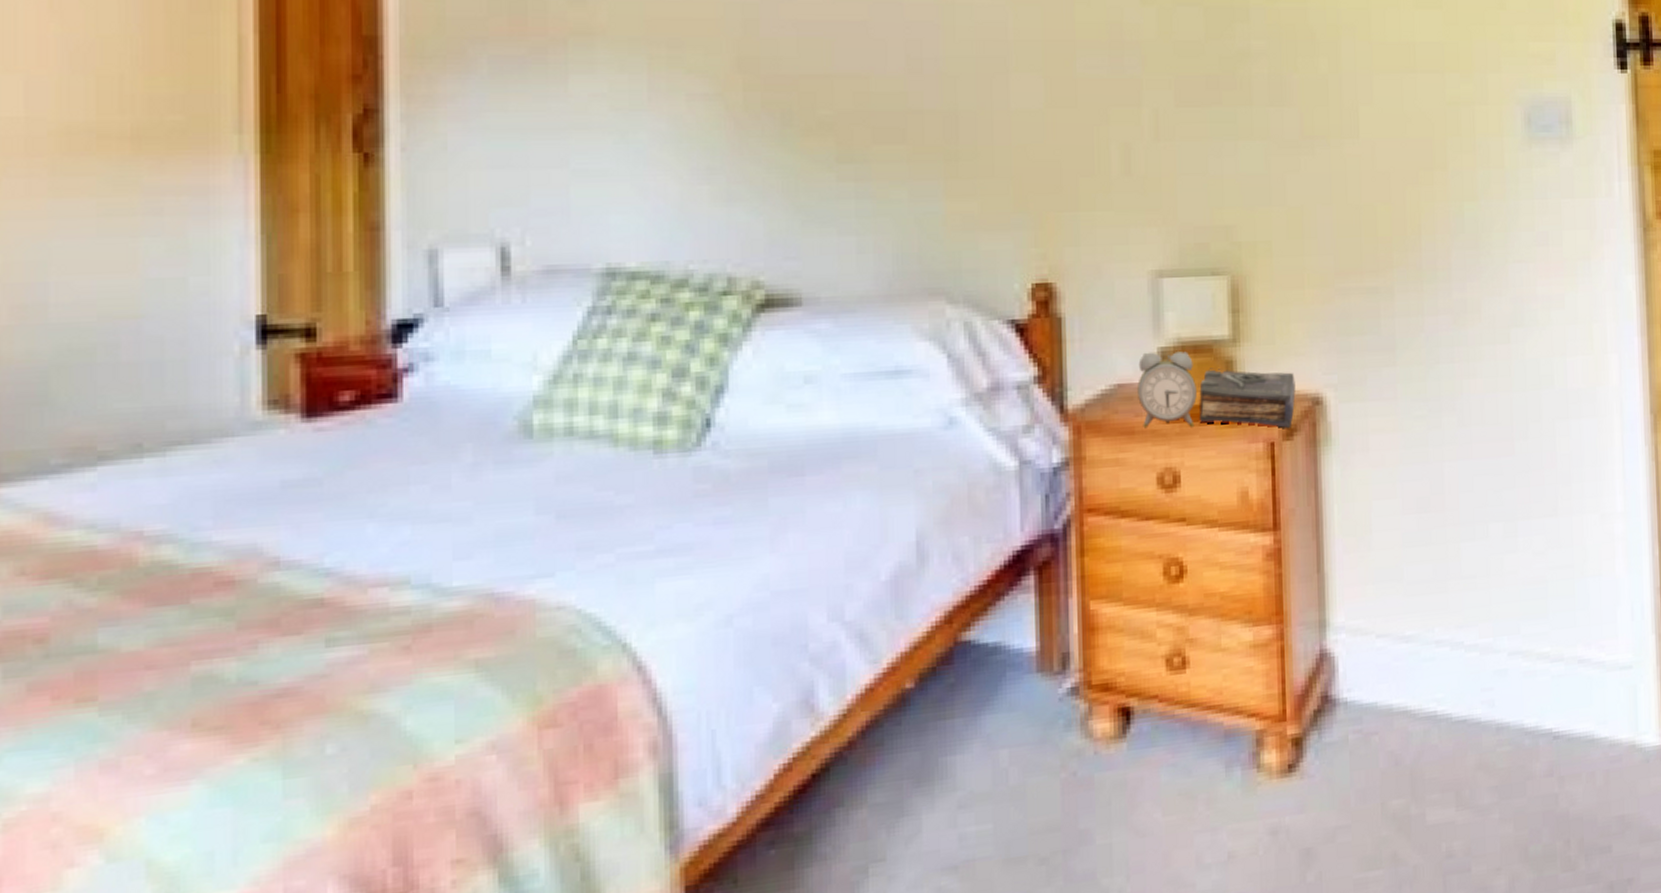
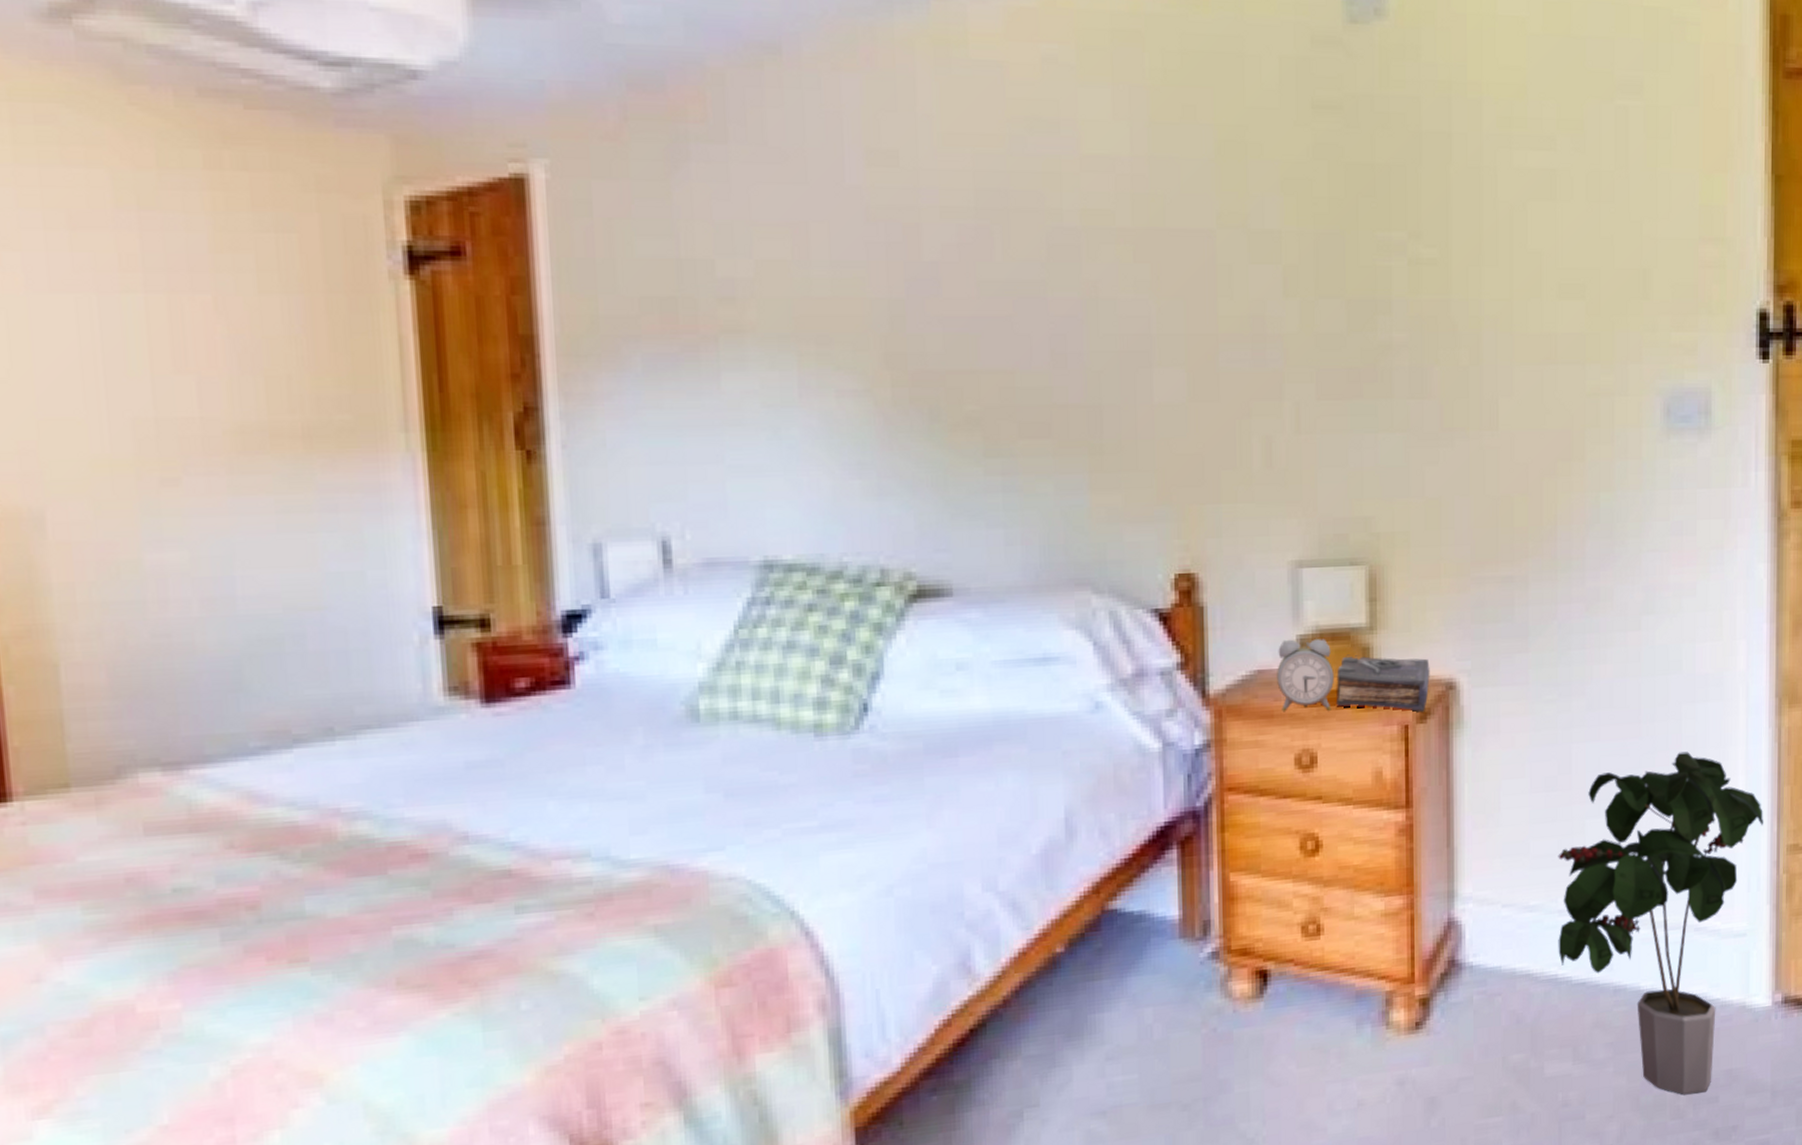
potted plant: none [1433,470,1645,844] -> present [1558,751,1764,1095]

